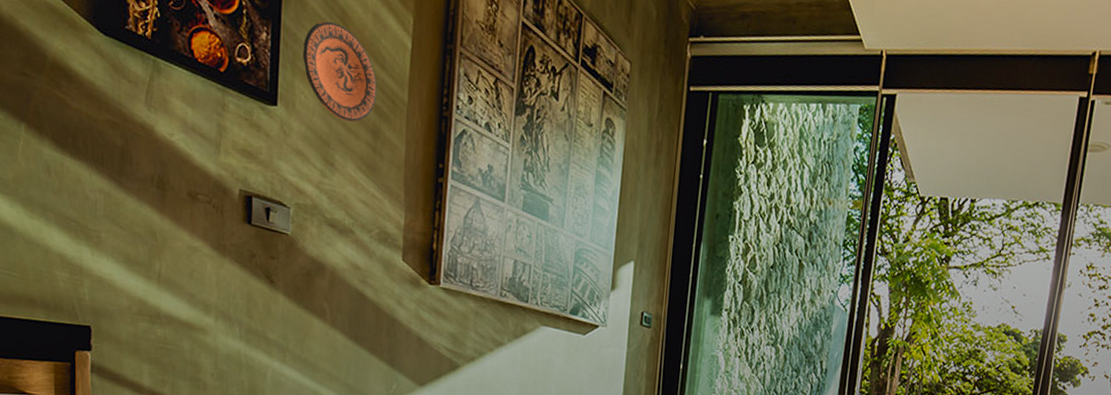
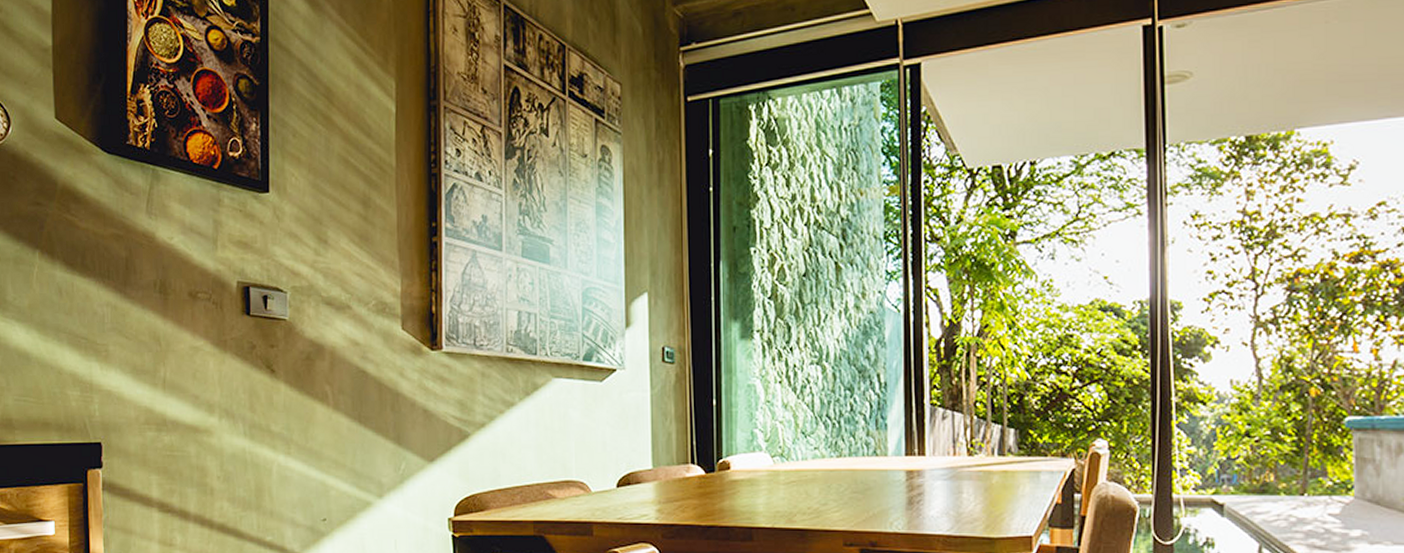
decorative plate: present [303,21,377,123] -> none [291,100,364,196]

